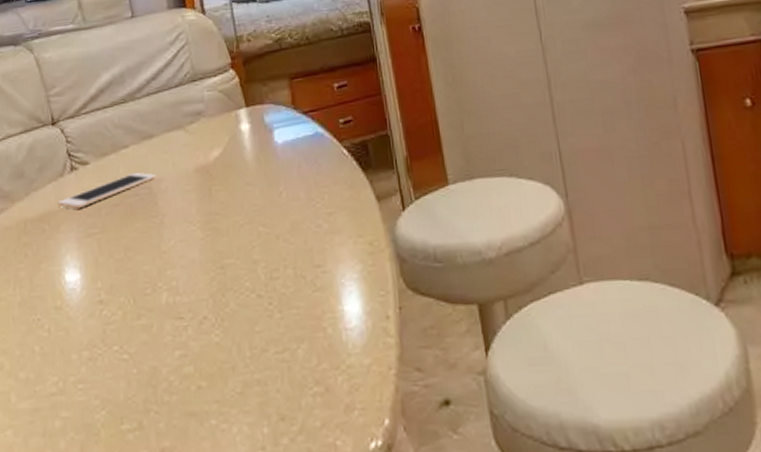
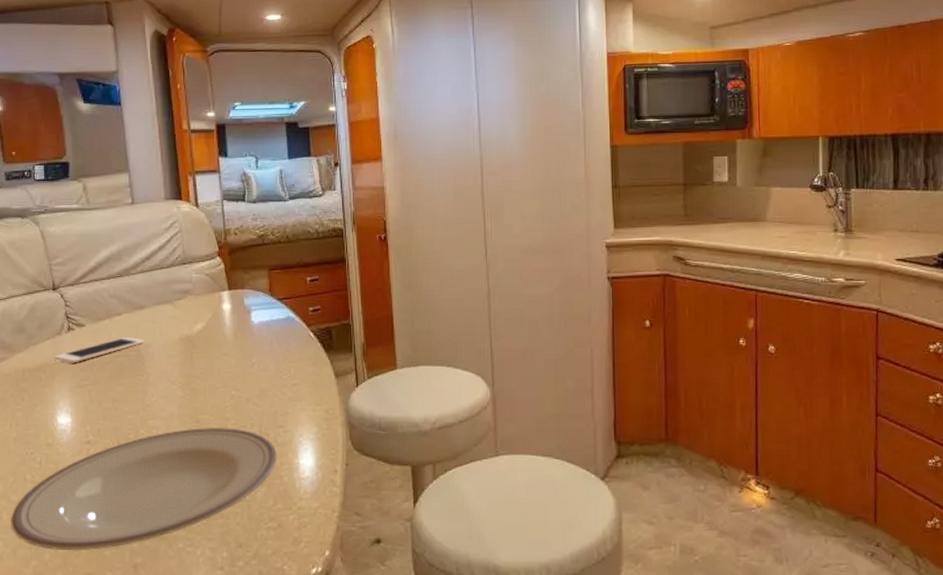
plate: none [20,272,317,437] -> present [11,427,277,551]

